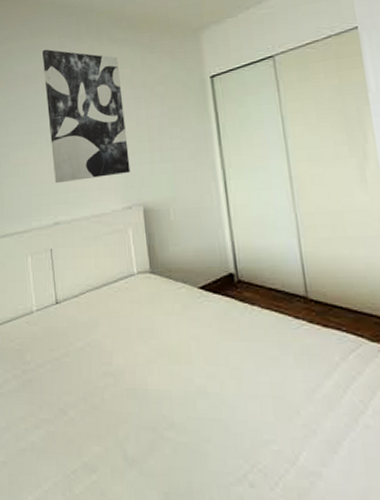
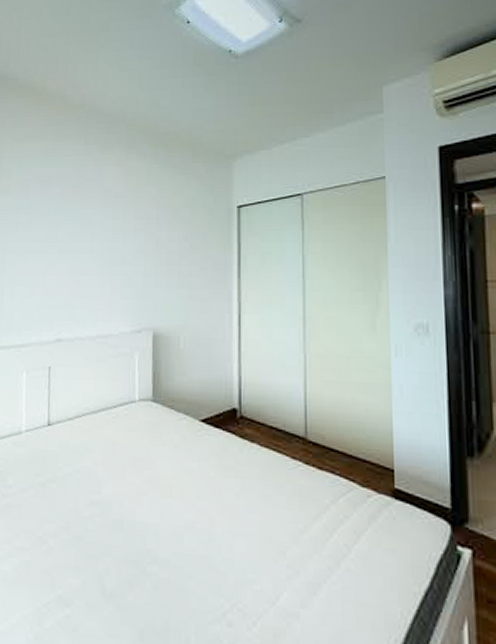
wall art: present [42,49,131,184] -> none [62,154,145,298]

